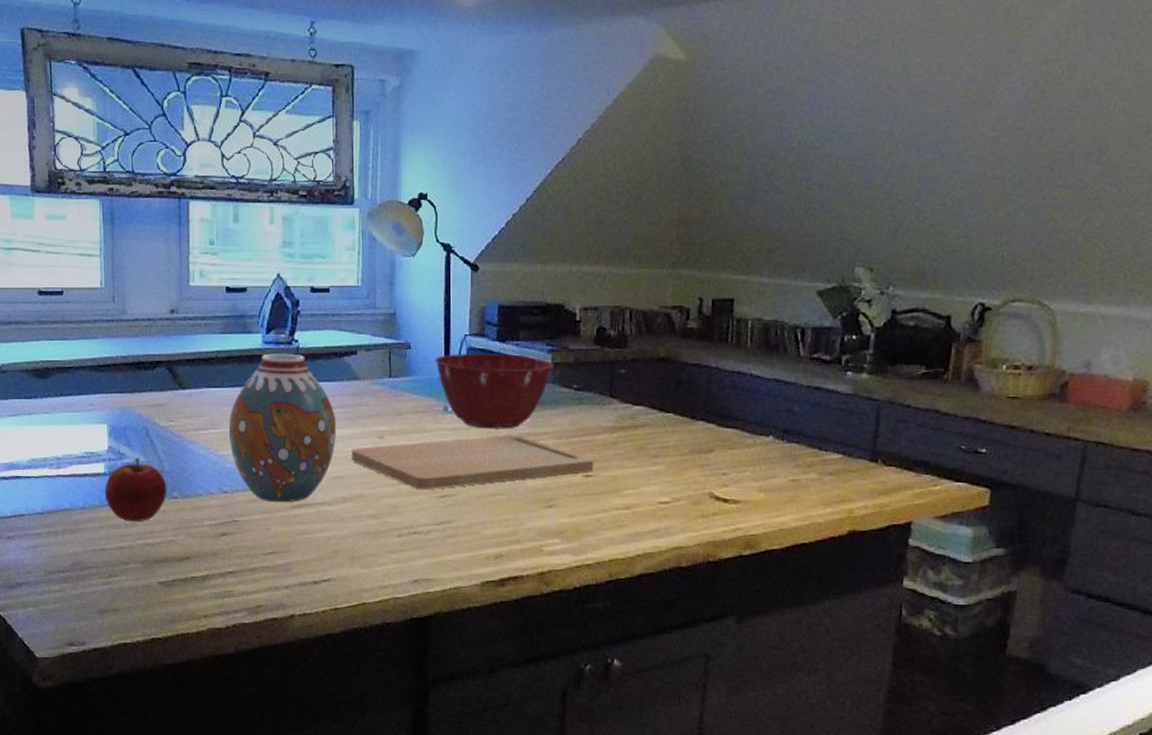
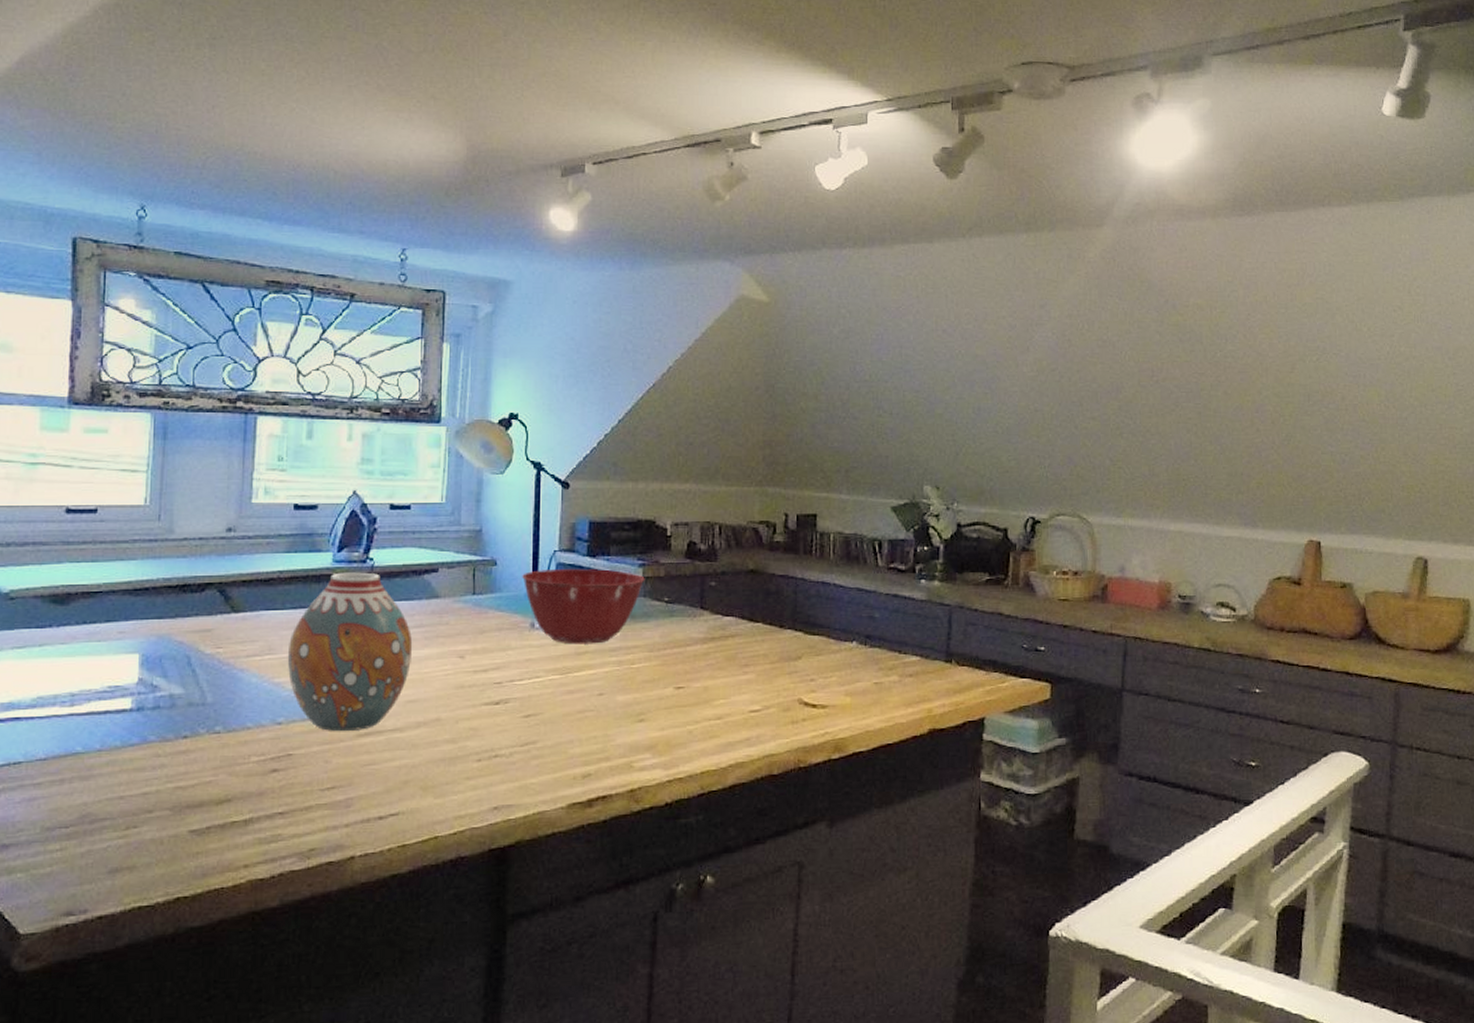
apple: present [104,458,167,522] -> none [129,690,209,763]
cutting board: present [352,435,594,491] -> none [428,649,685,711]

